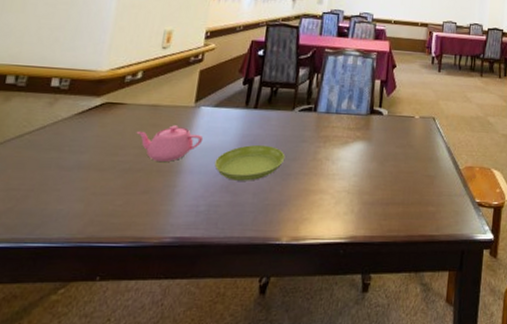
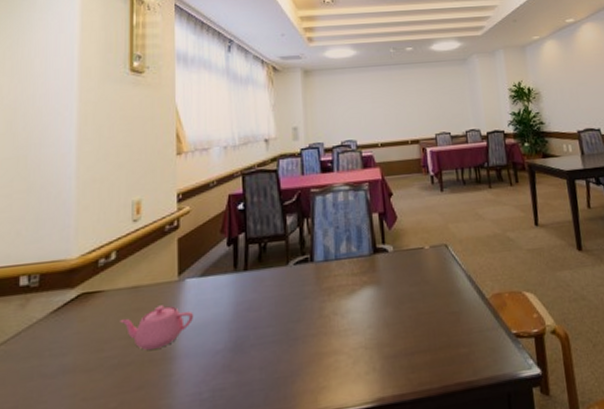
saucer: present [214,144,285,181] -> none [211,310,288,357]

